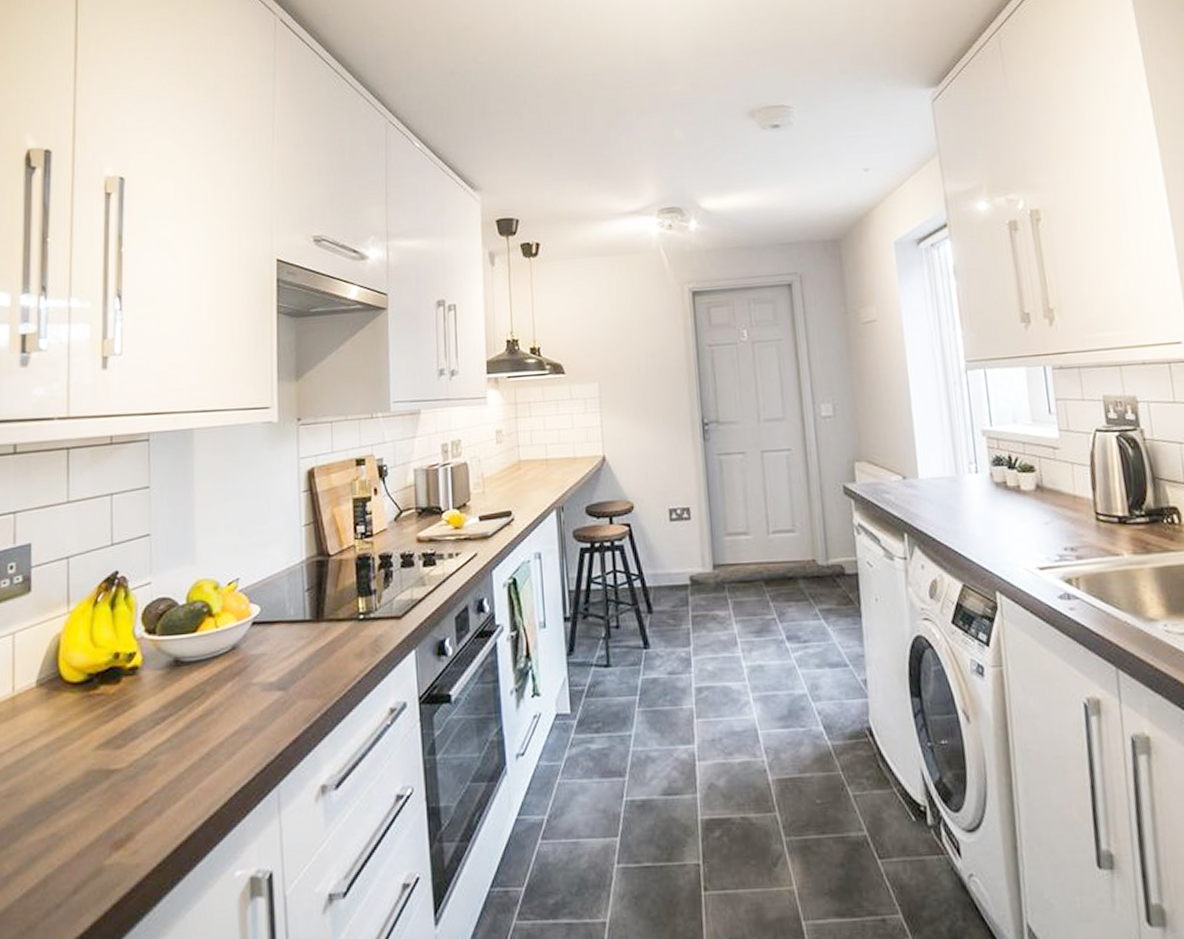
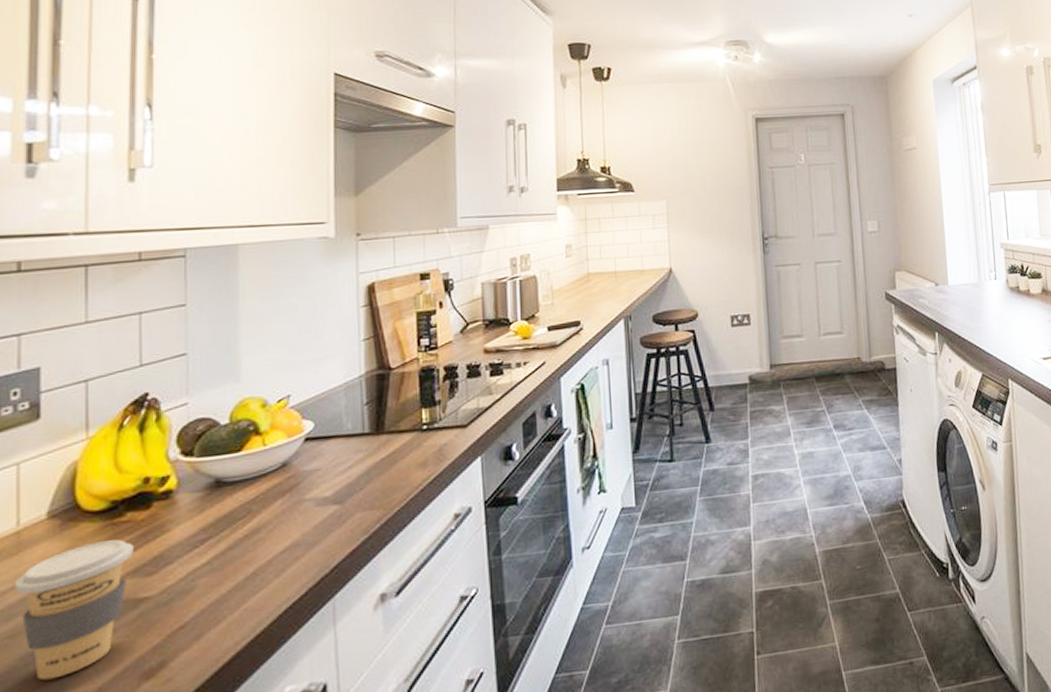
coffee cup: none [10,711,106,841] -> present [14,539,133,681]

